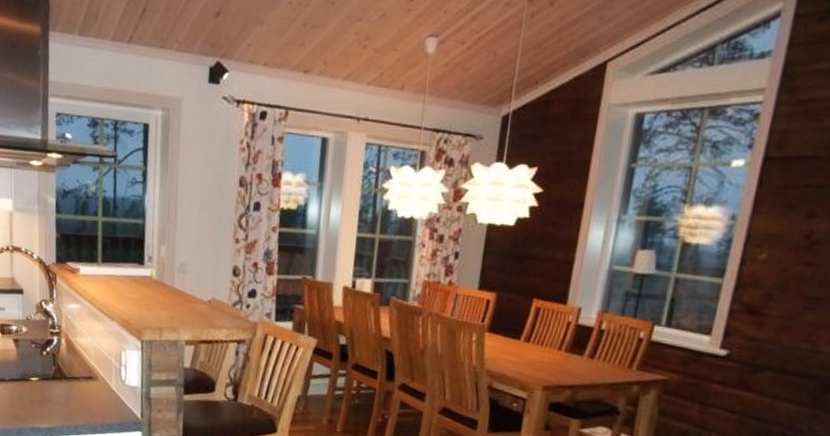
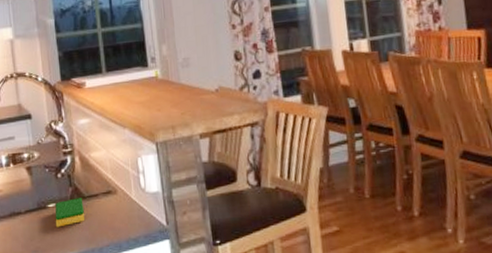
dish sponge: none [36,376,65,401] -> present [55,198,85,228]

